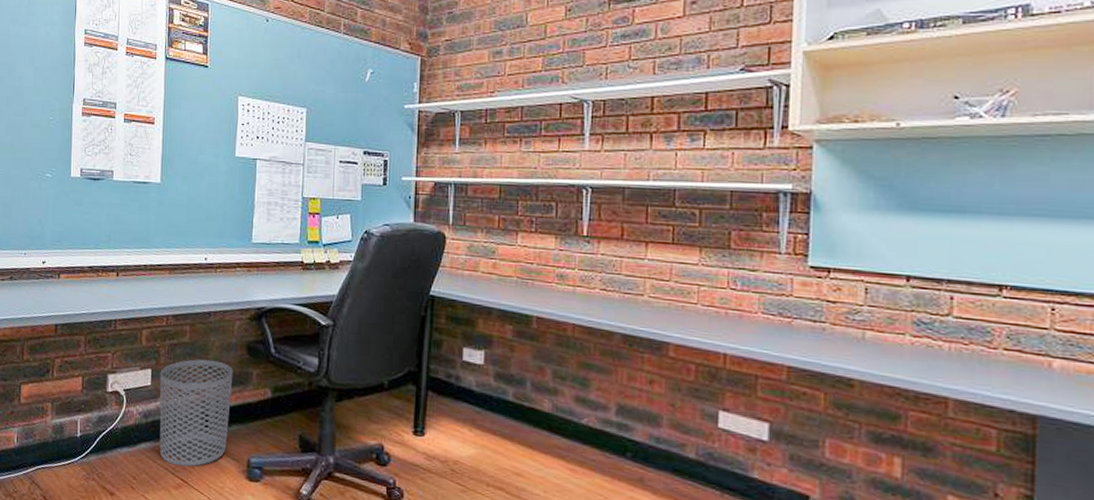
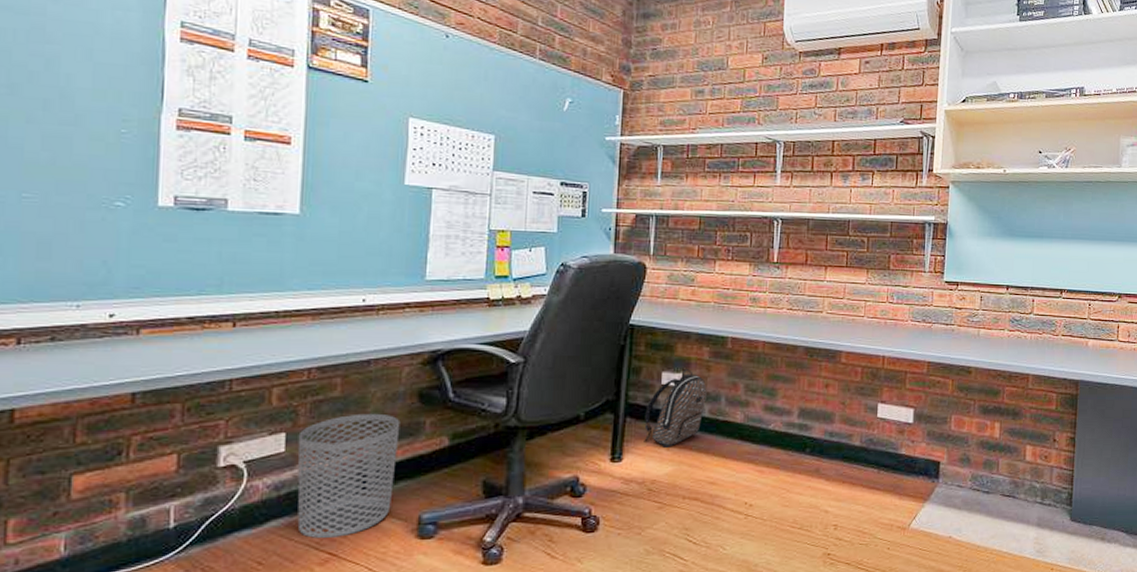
backpack: none [446,347,511,429] -> present [644,369,707,449]

